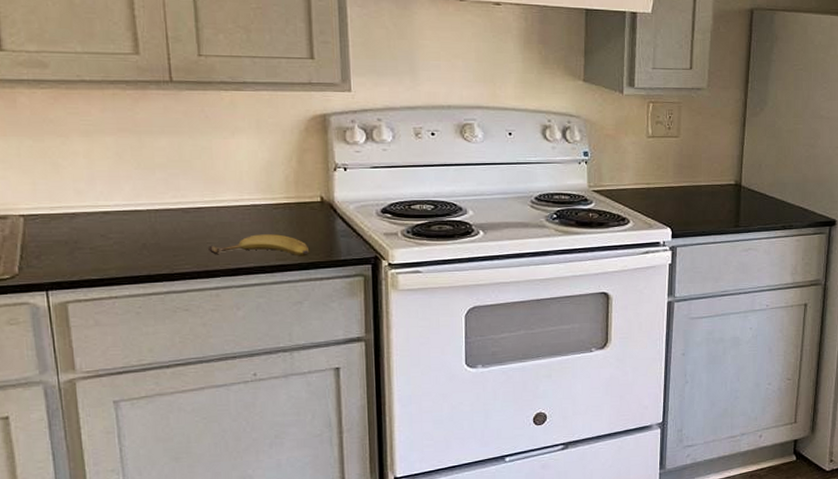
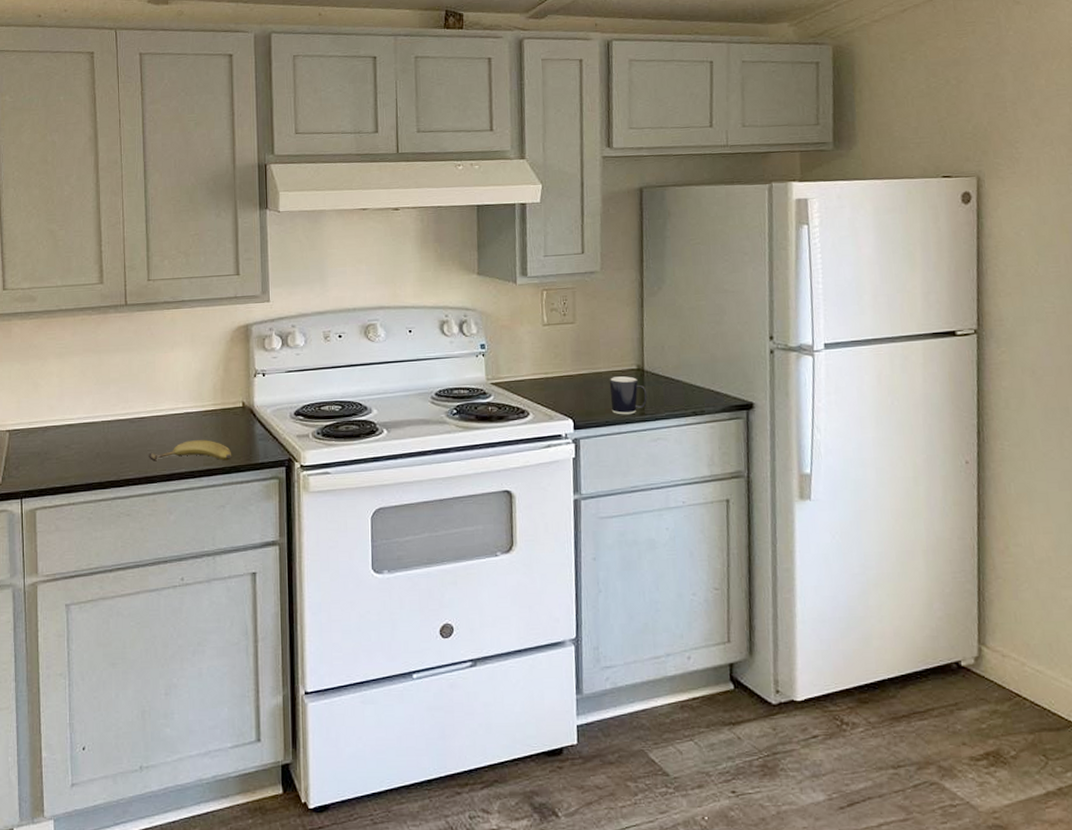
mug: none [708,191,742,226] -> present [609,376,648,415]

